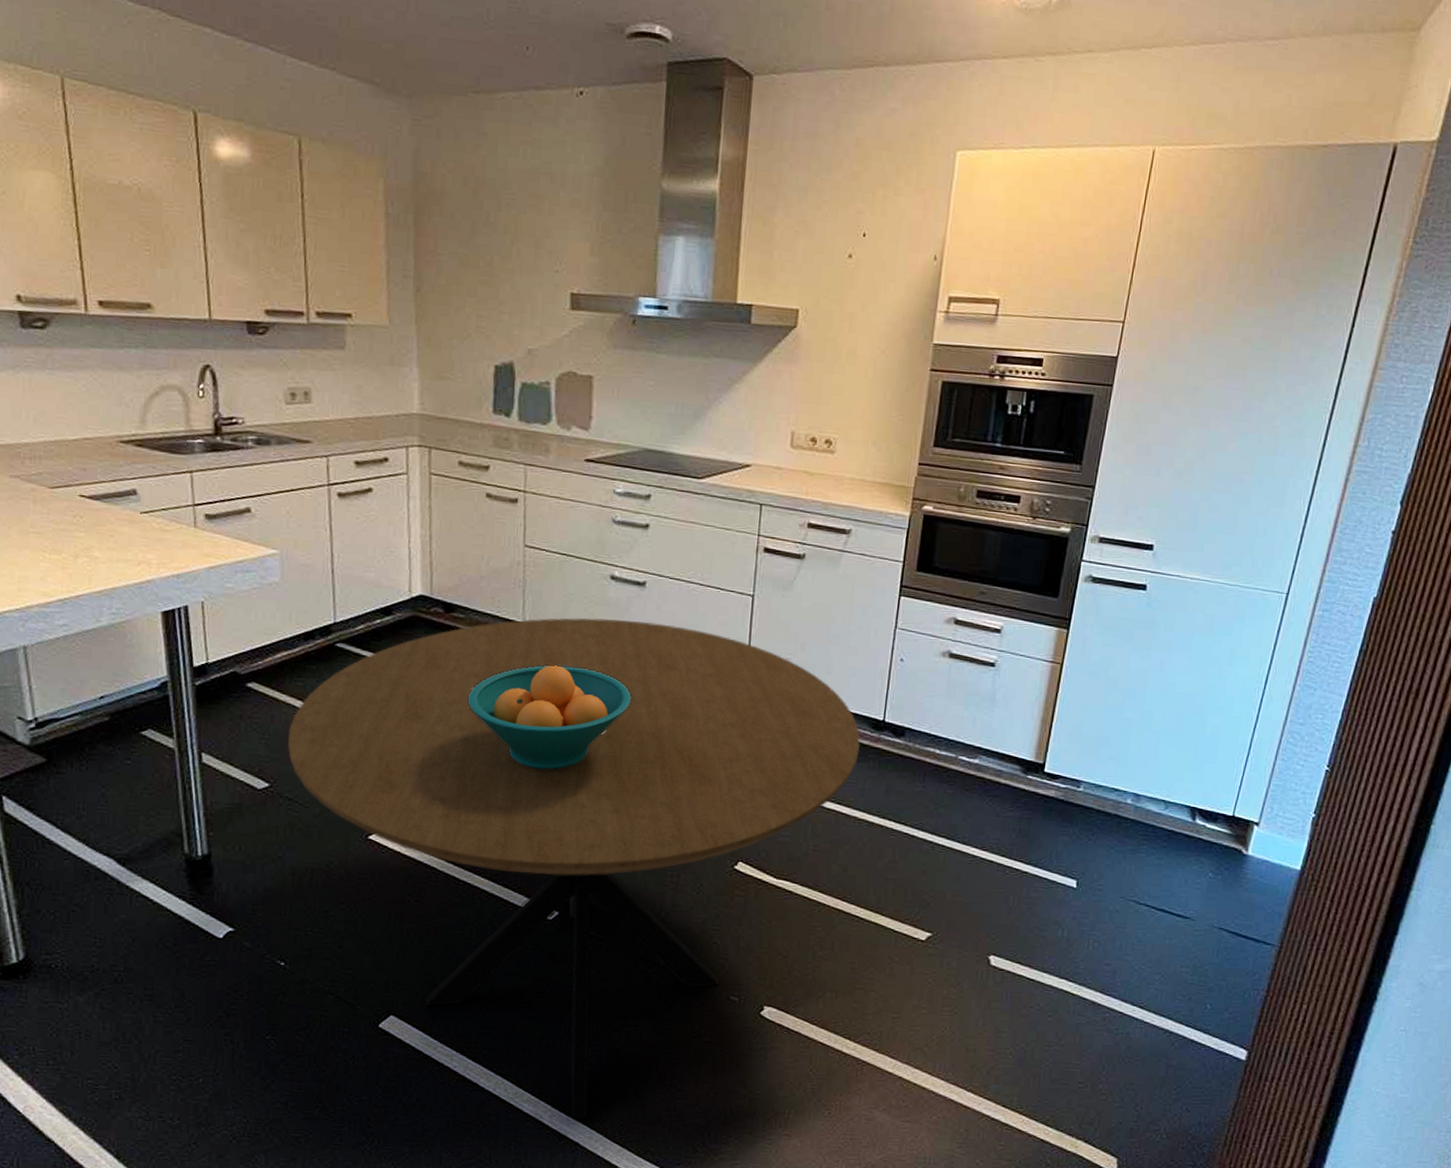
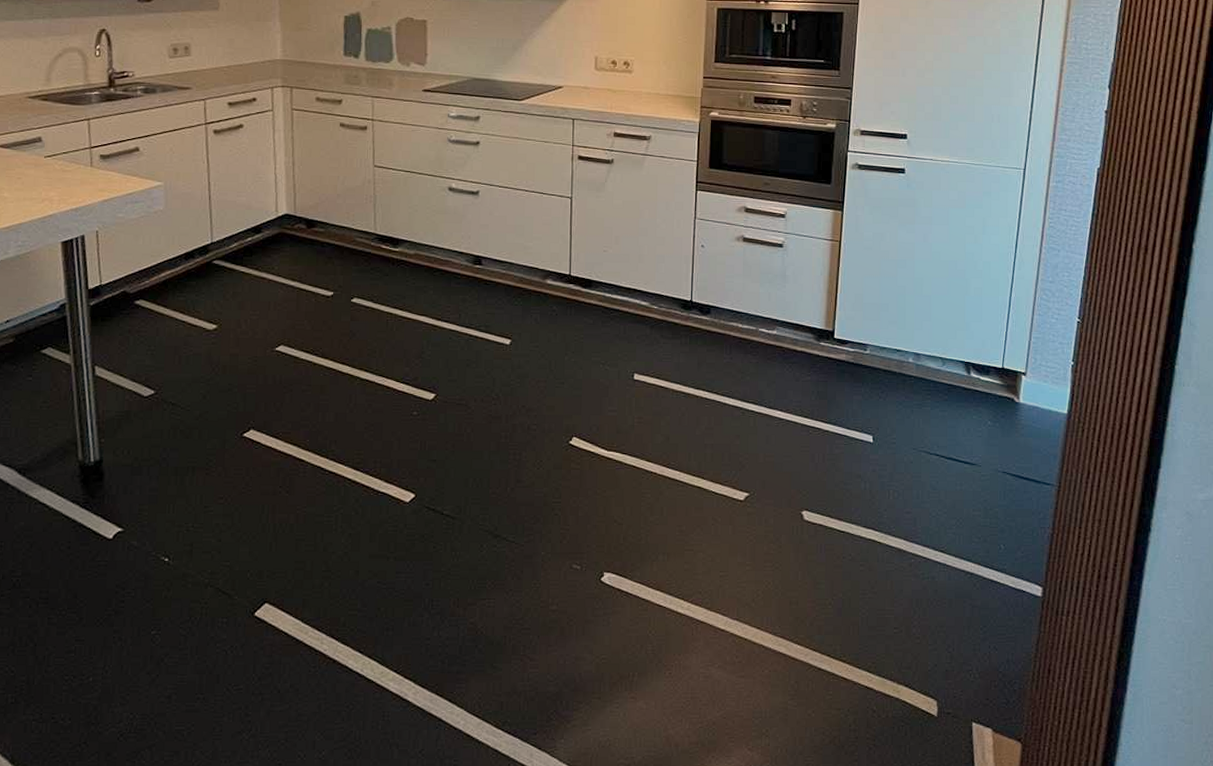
dining table: present [287,618,860,1119] -> none [170,225,672,695]
fruit bowl: present [467,665,631,770] -> none [328,269,471,363]

